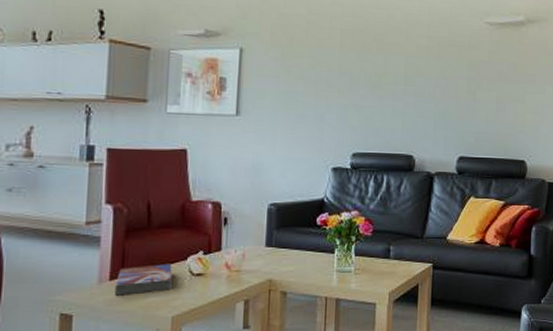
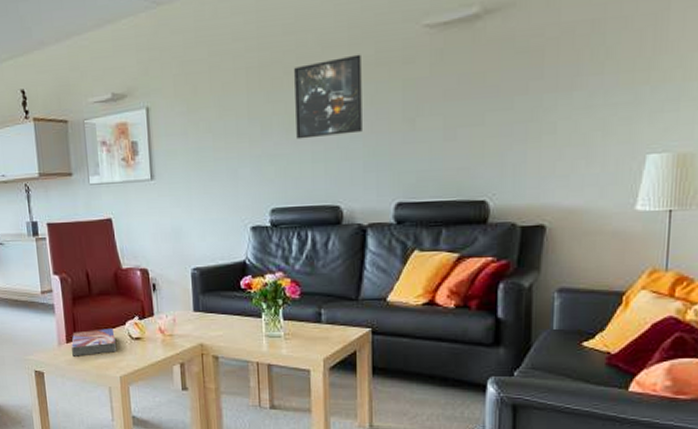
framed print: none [380,34,438,97] -> present [294,54,362,140]

